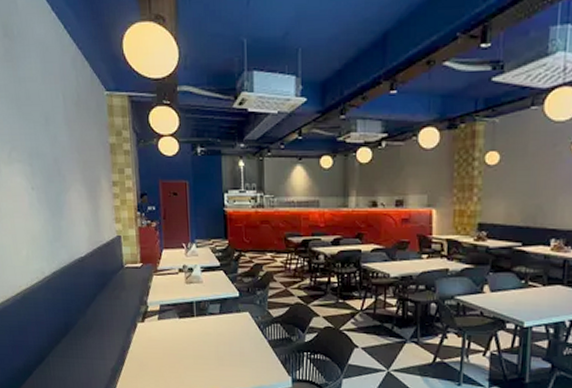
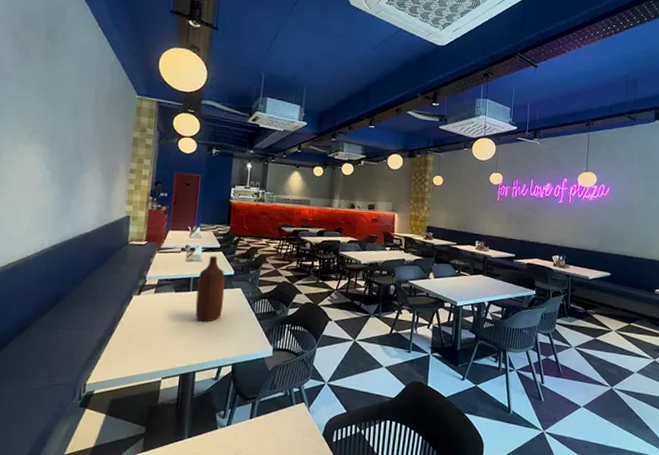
bottle: none [200,276,232,351] -> present [195,256,225,322]

